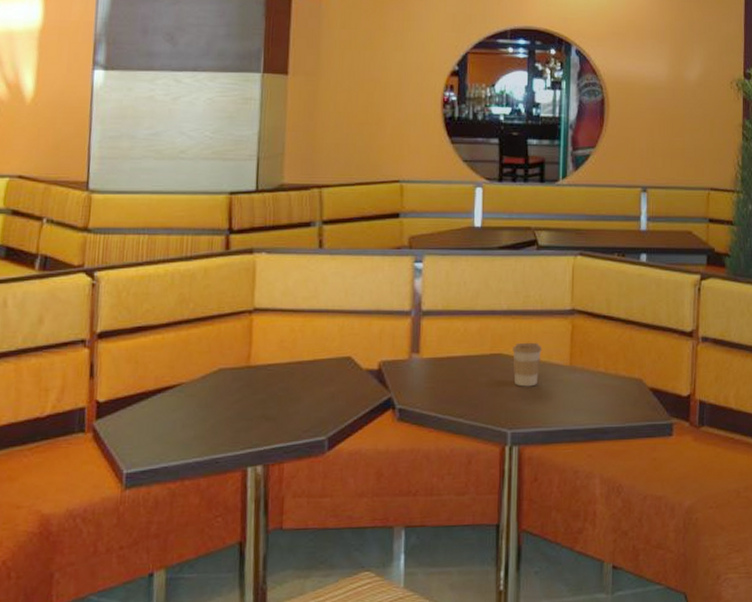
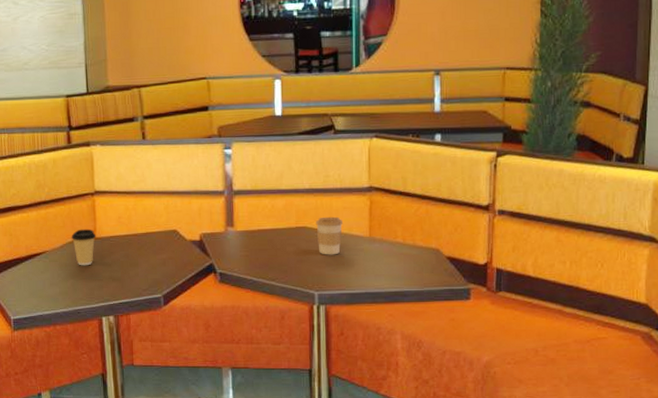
coffee cup: none [217,355,251,402] -> present [71,229,97,266]

